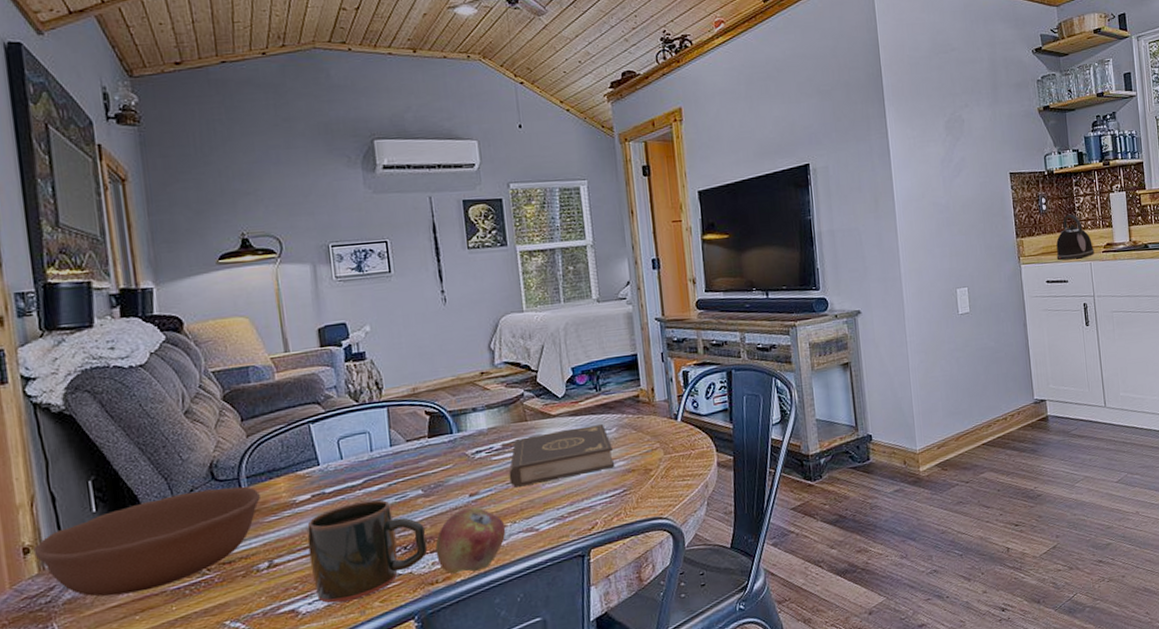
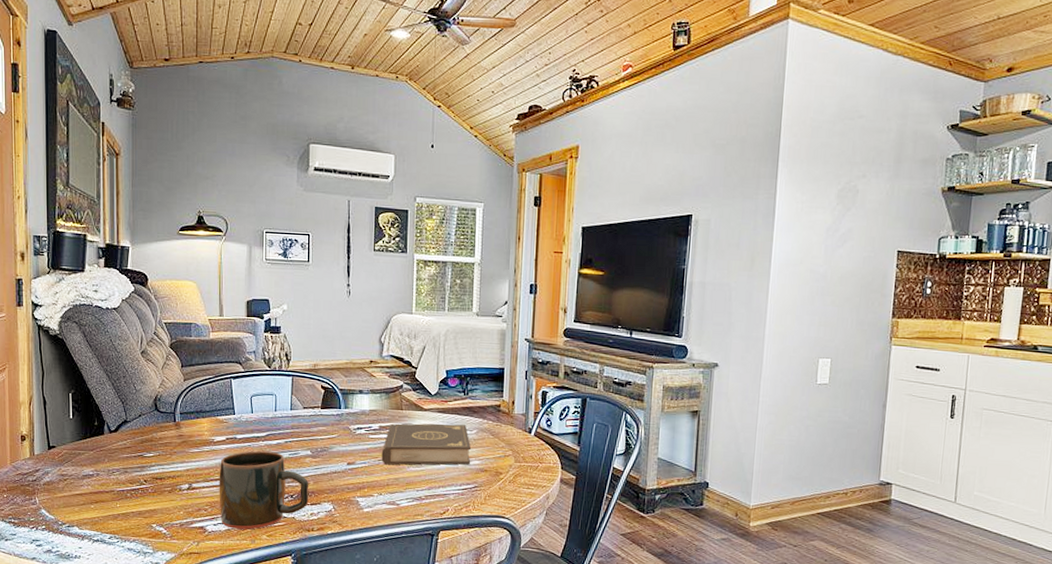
bowl: present [33,486,260,597] -> none [28,416,188,487]
fruit: present [435,507,506,574] -> none [315,474,373,528]
kettle: present [1056,214,1094,261] -> none [932,302,975,350]

